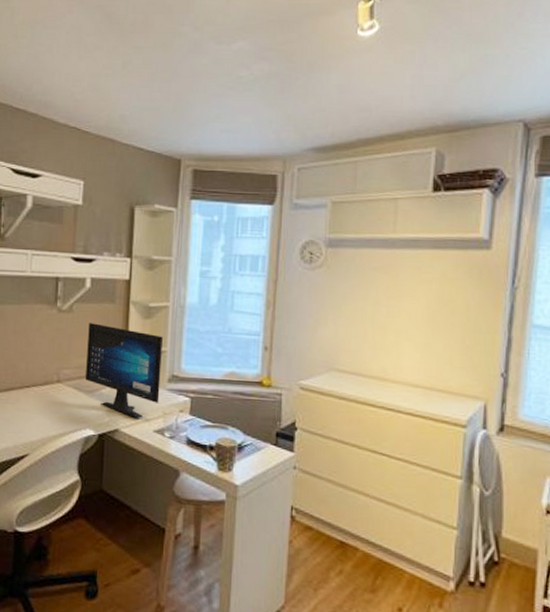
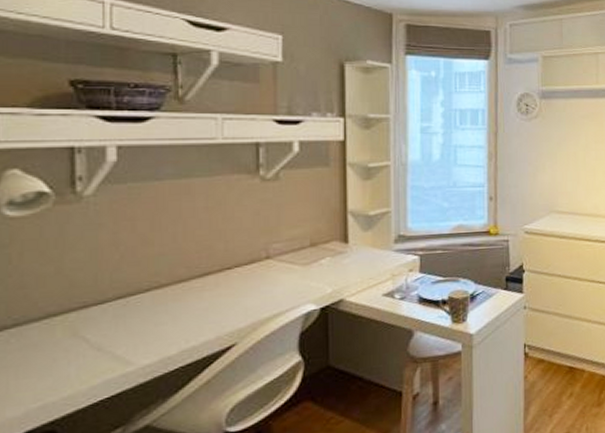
computer monitor: present [86,323,163,418] -> none [300,189,387,285]

